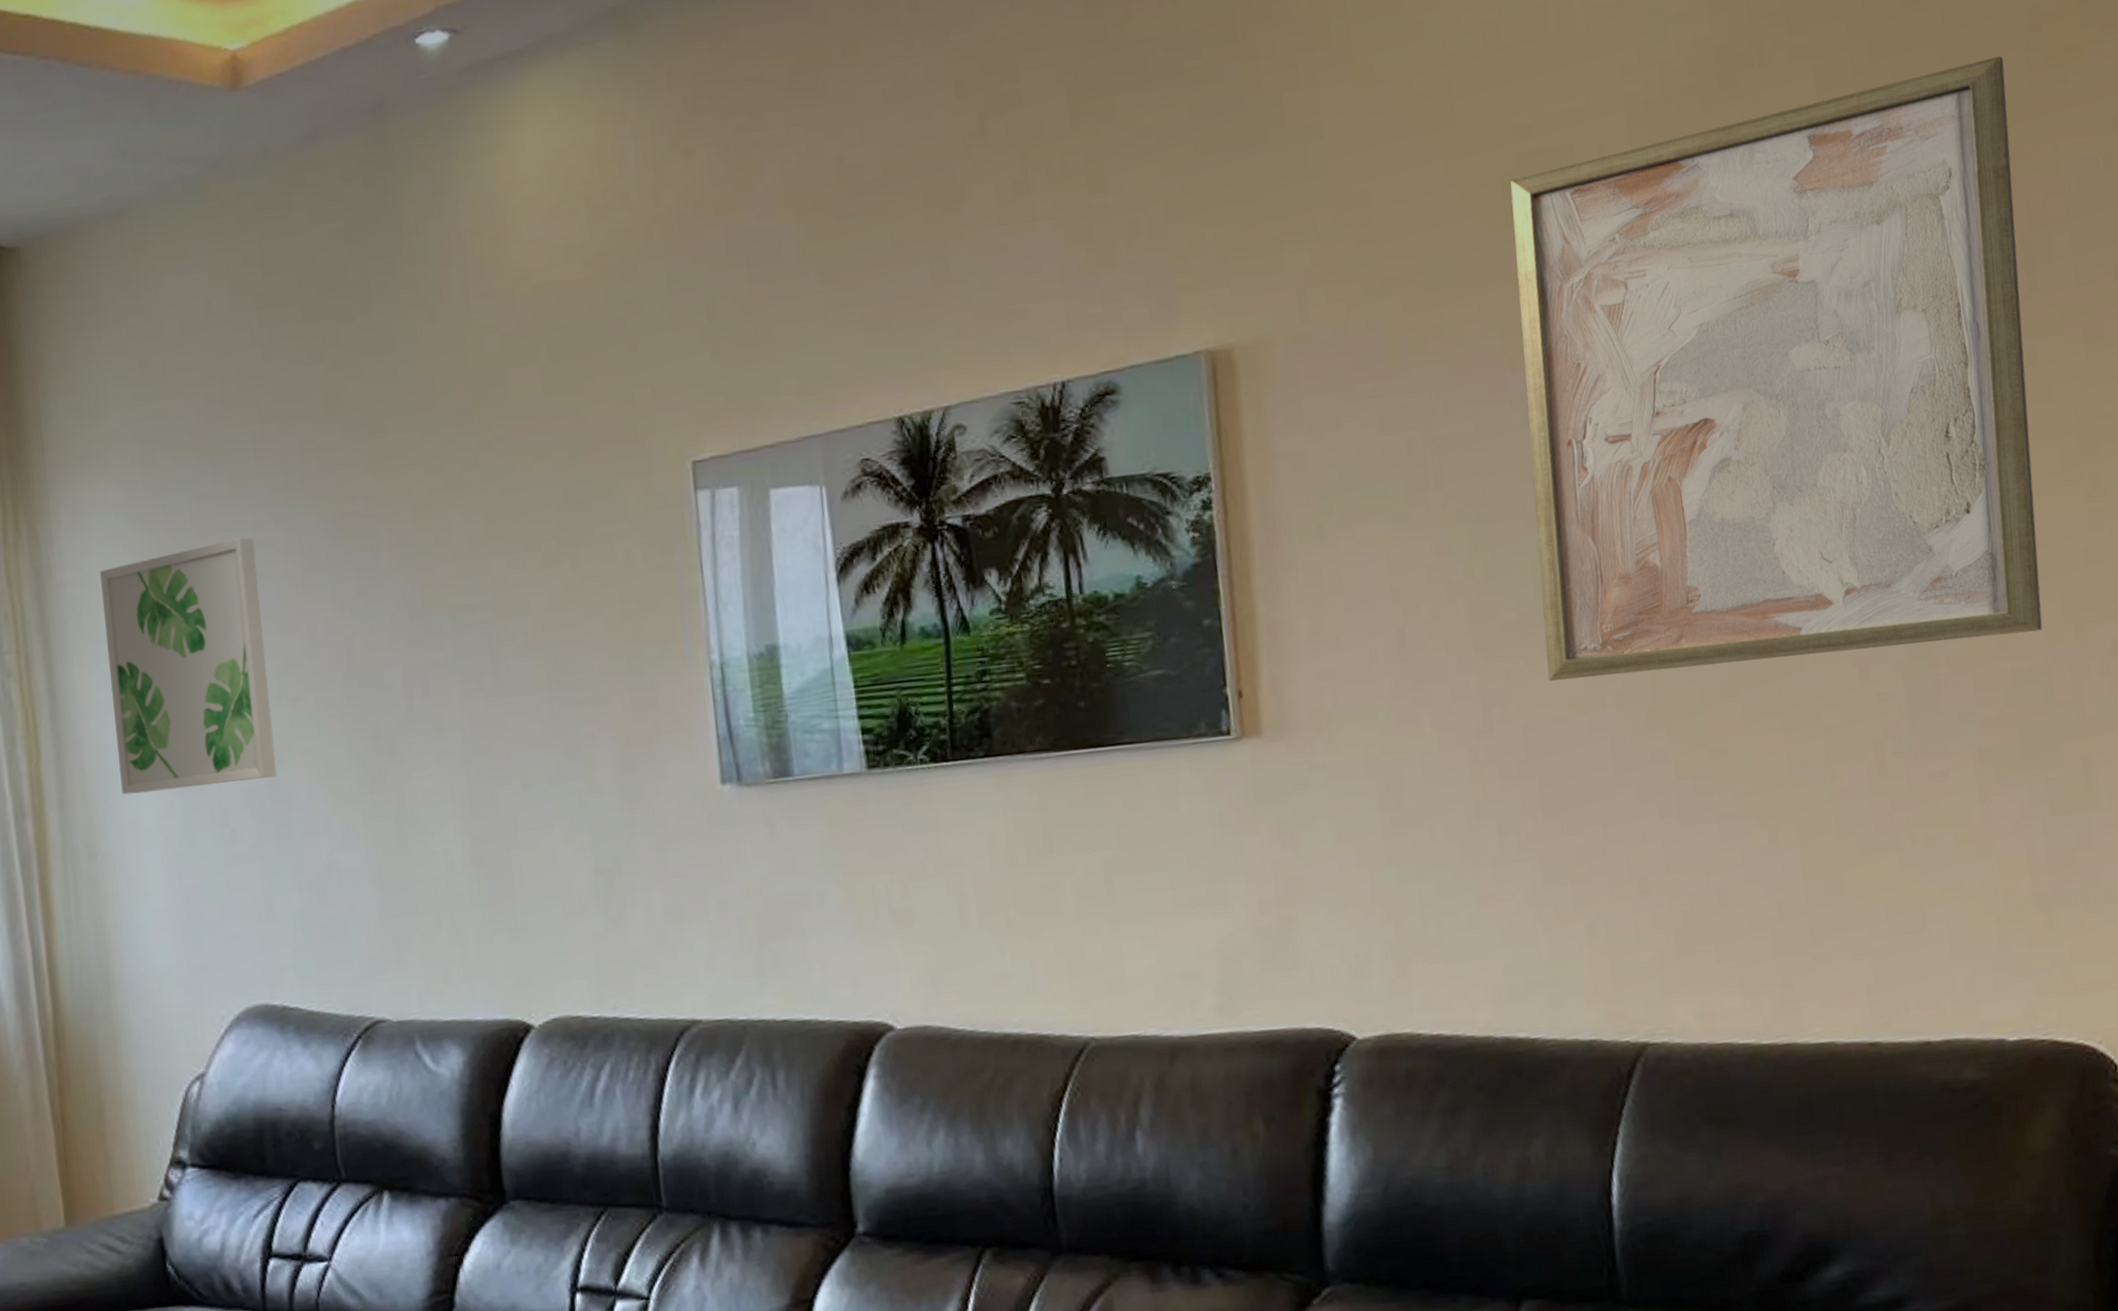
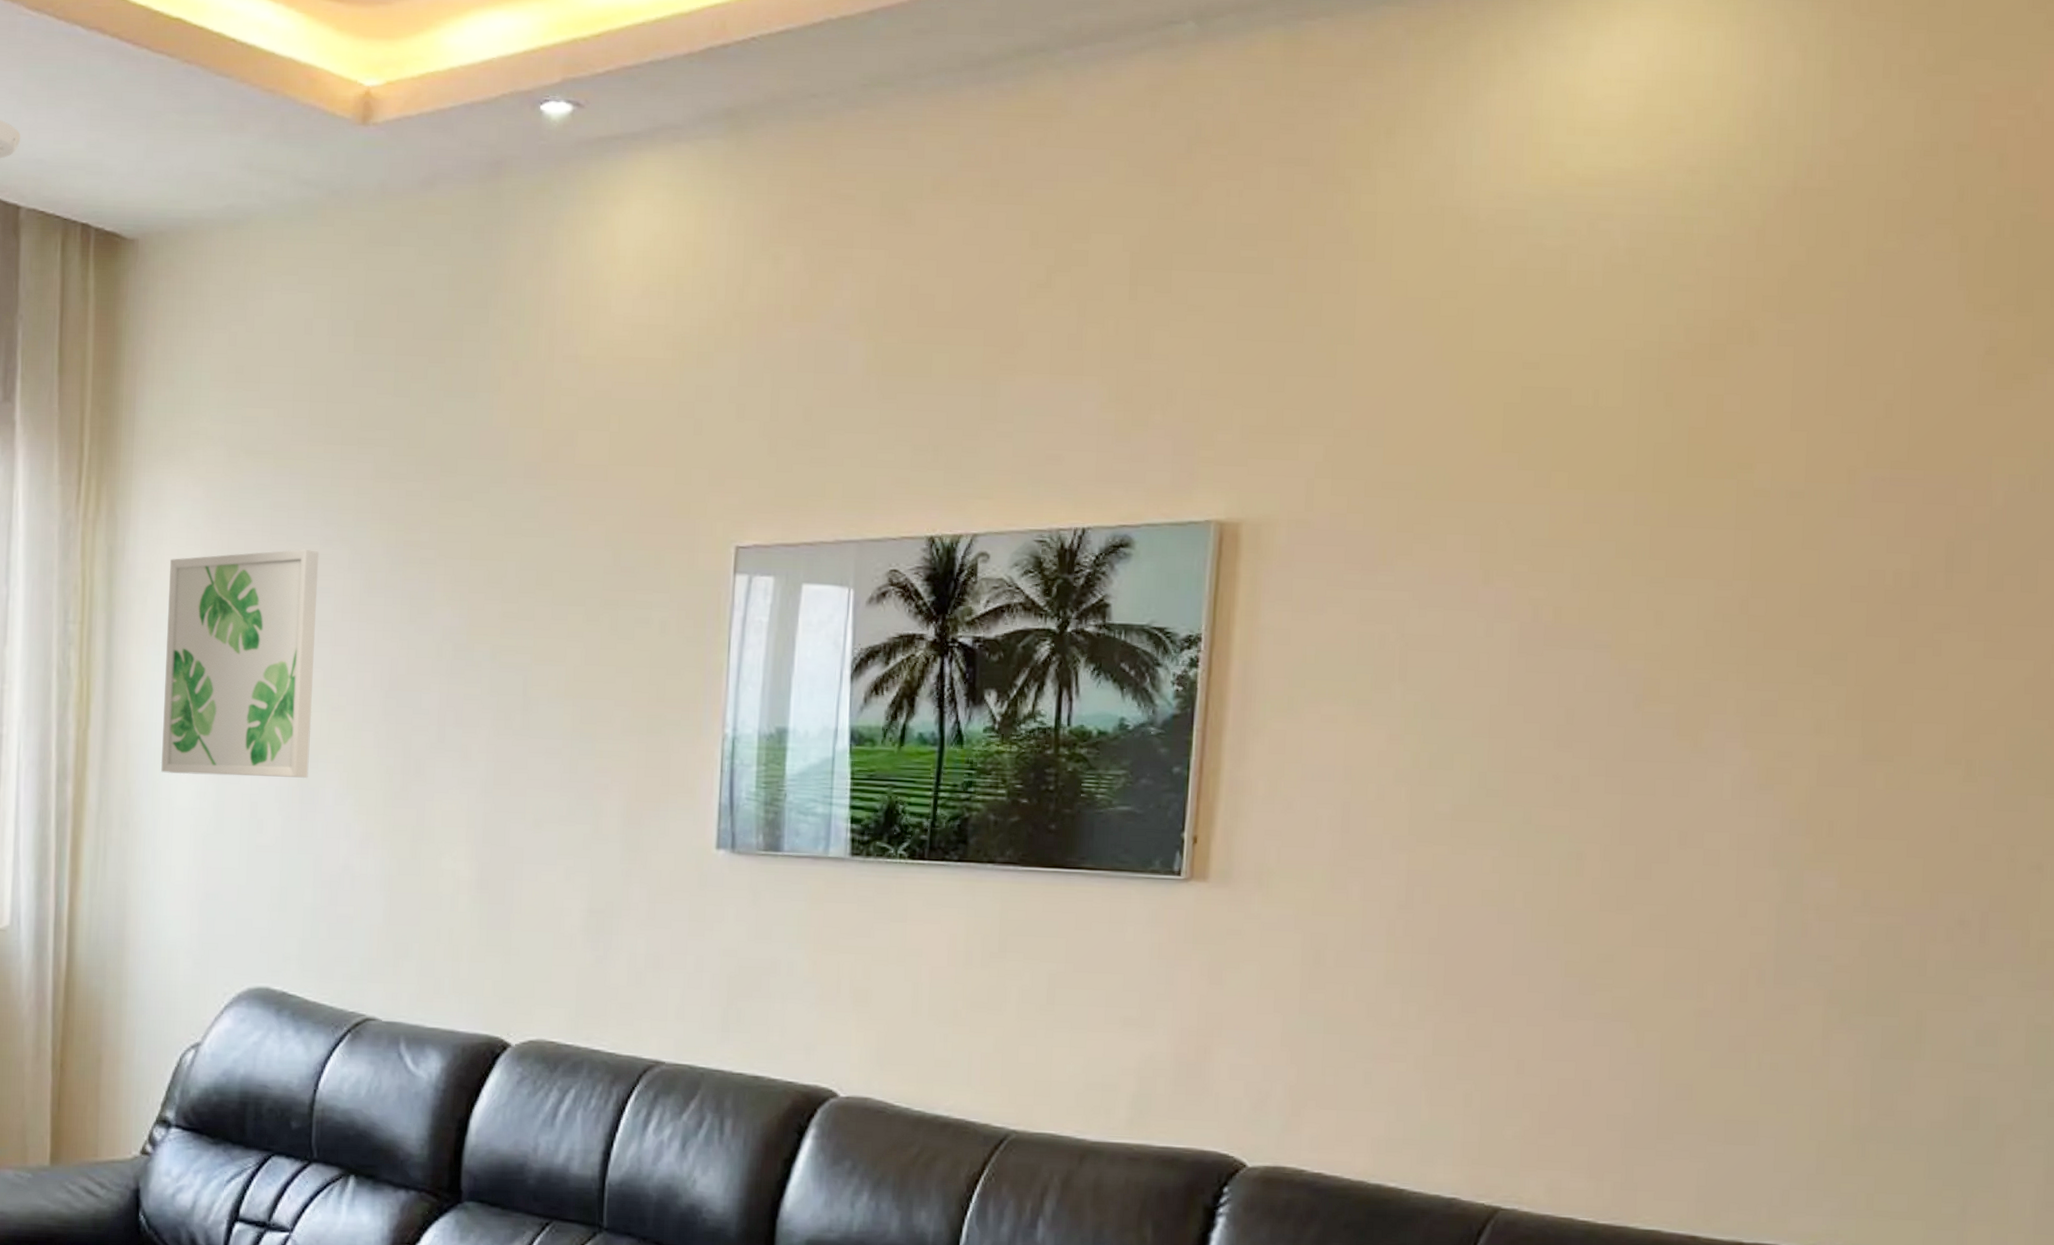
wall art: present [1510,56,2043,681] -> none [1469,371,1960,893]

